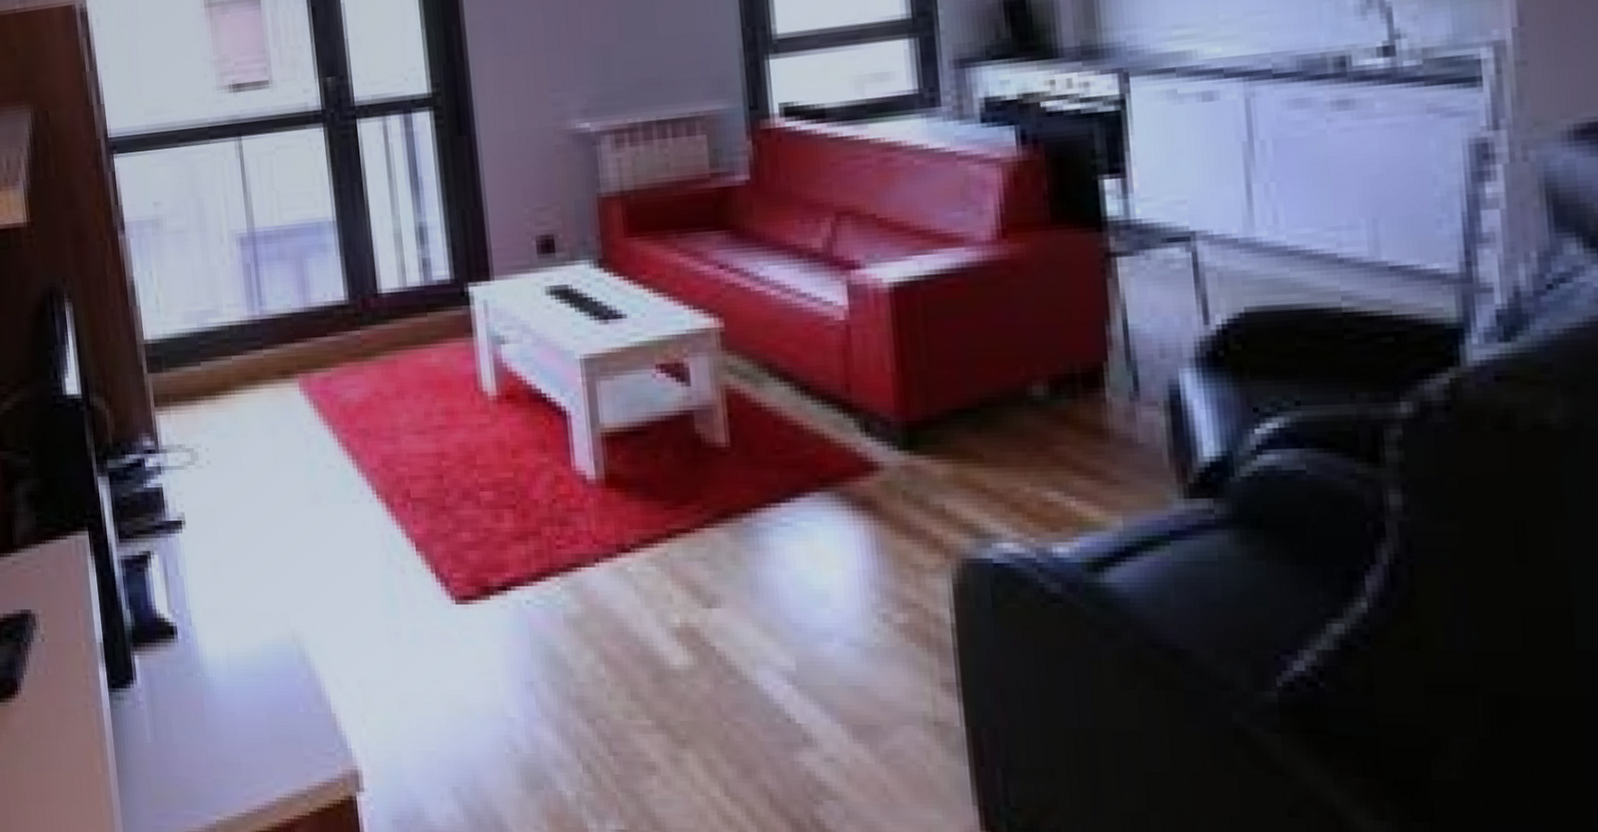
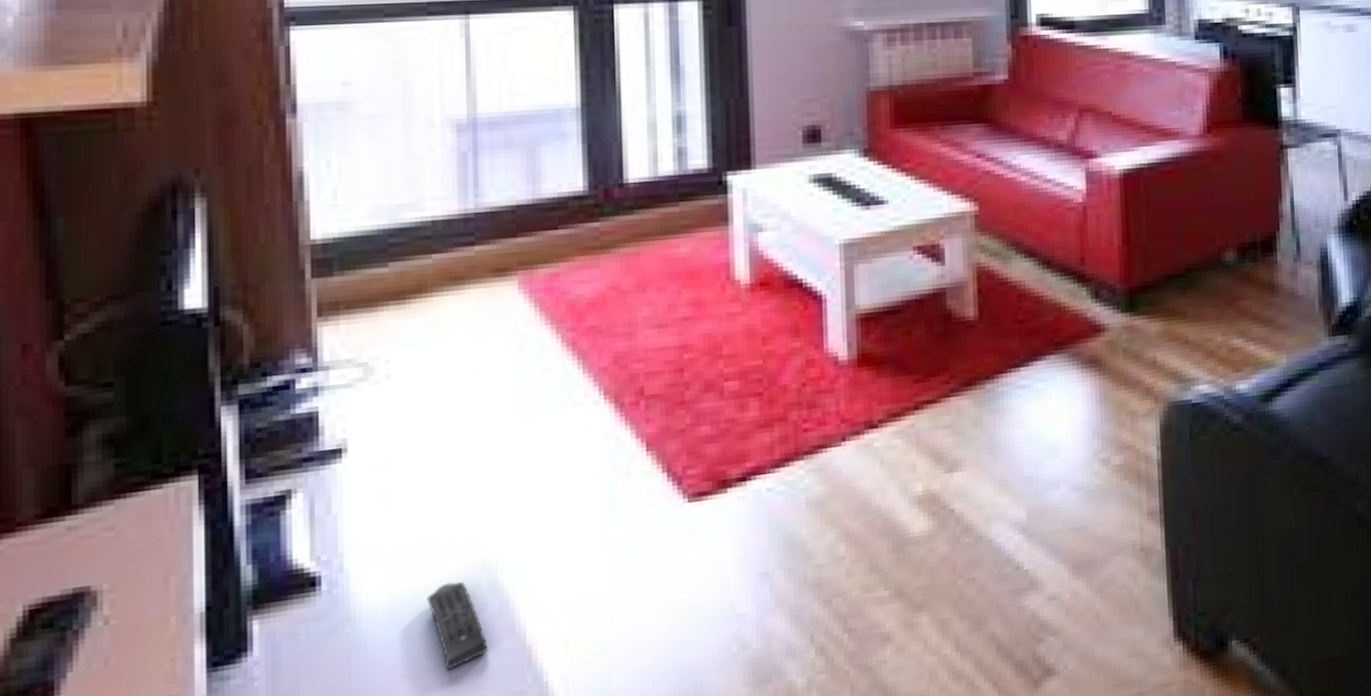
remote control: none [253,647,303,723] -> present [427,581,488,670]

